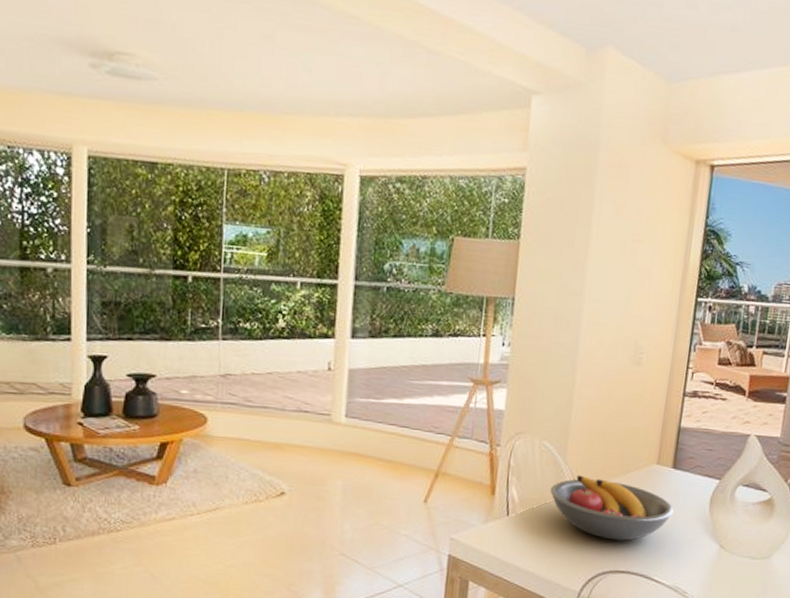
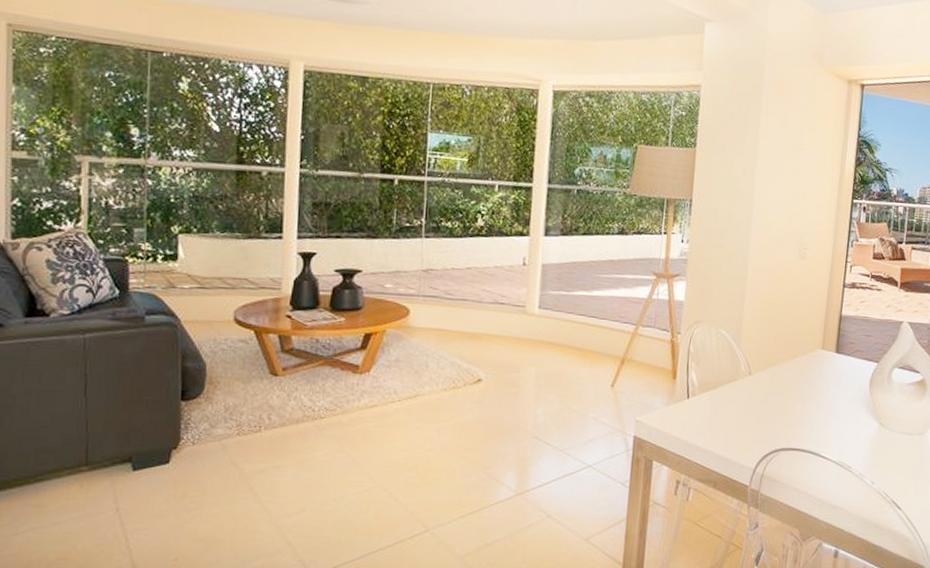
fruit bowl: present [550,475,674,541] -> none [726,359,838,420]

